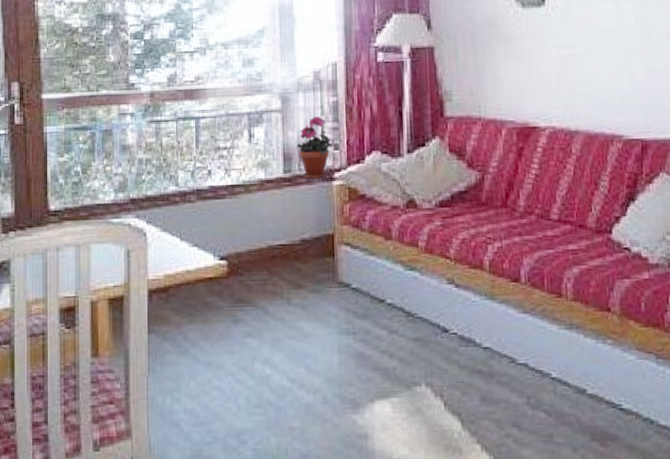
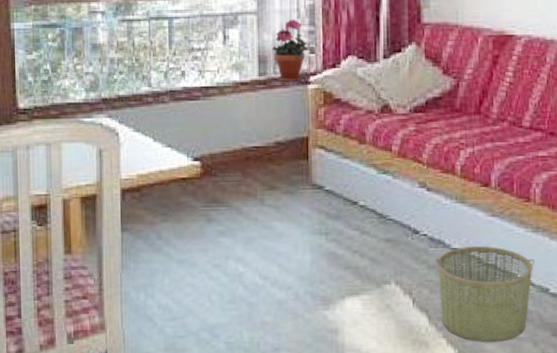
basket: none [466,344,570,448] -> present [435,245,535,342]

